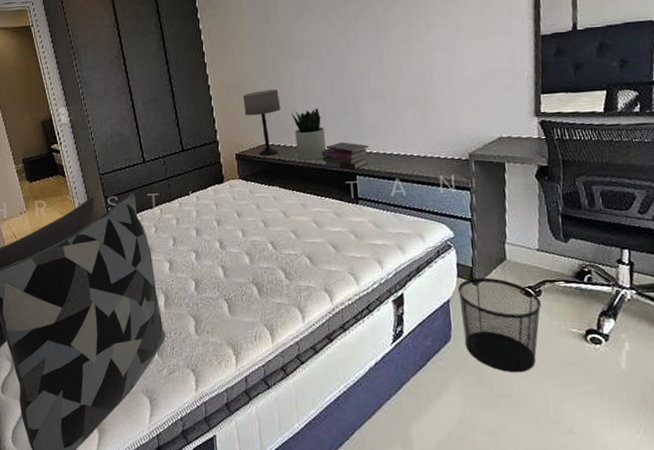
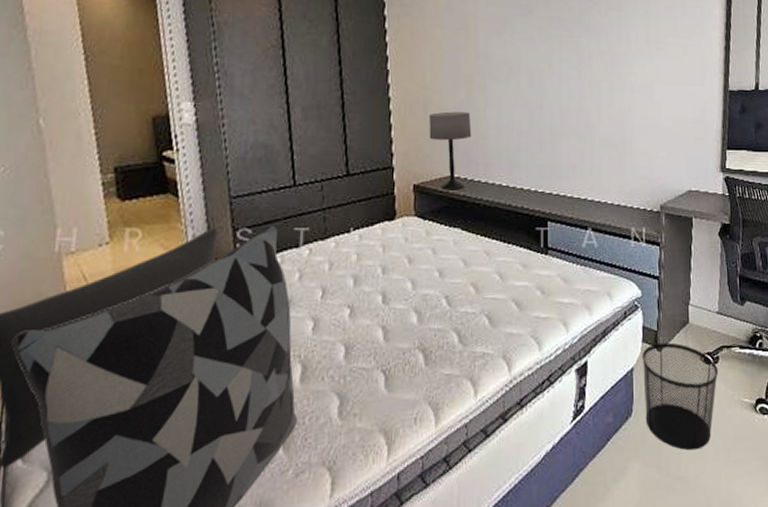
planter: present [291,107,327,162] -> none [482,138,519,201]
books: present [321,142,369,170] -> none [512,182,563,214]

